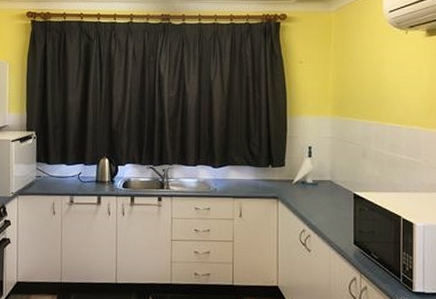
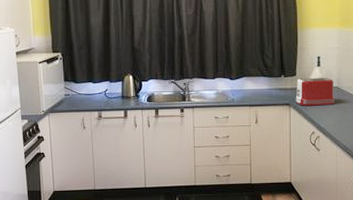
toaster: none [284,169,328,201] -> present [295,78,335,106]

